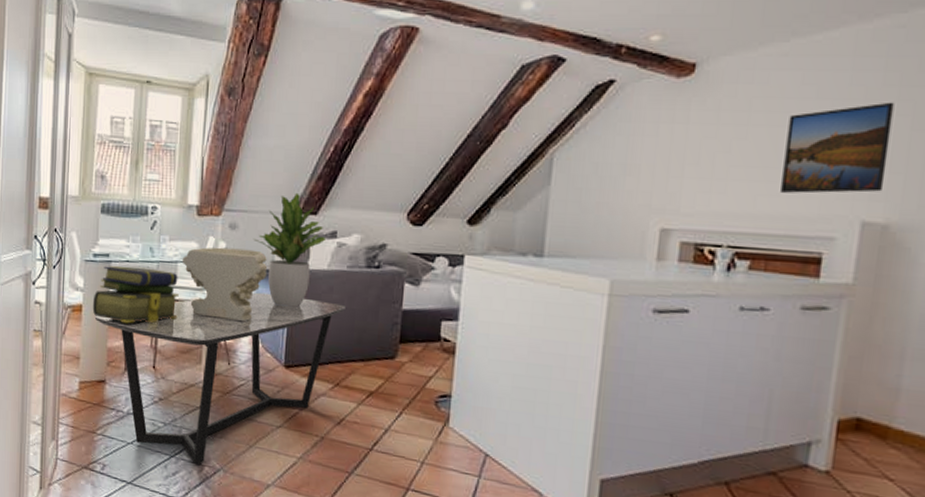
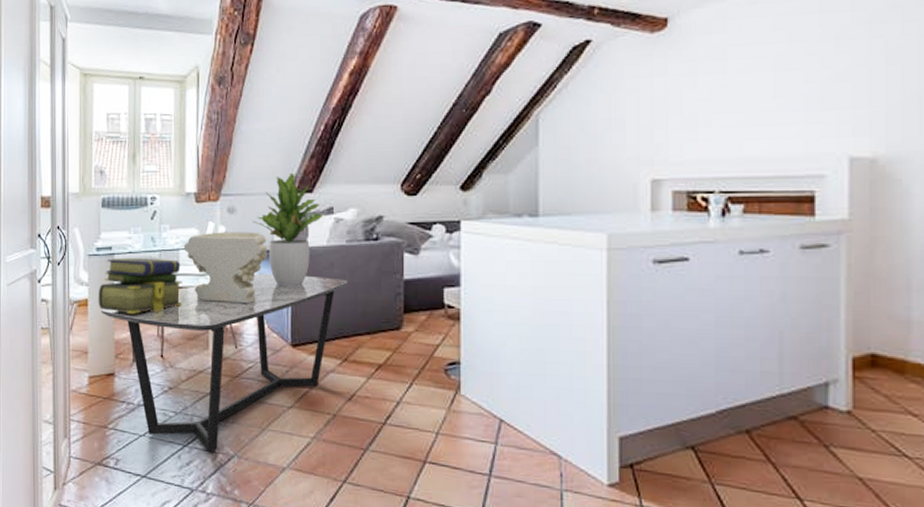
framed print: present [781,102,895,194] -> none [765,39,867,135]

